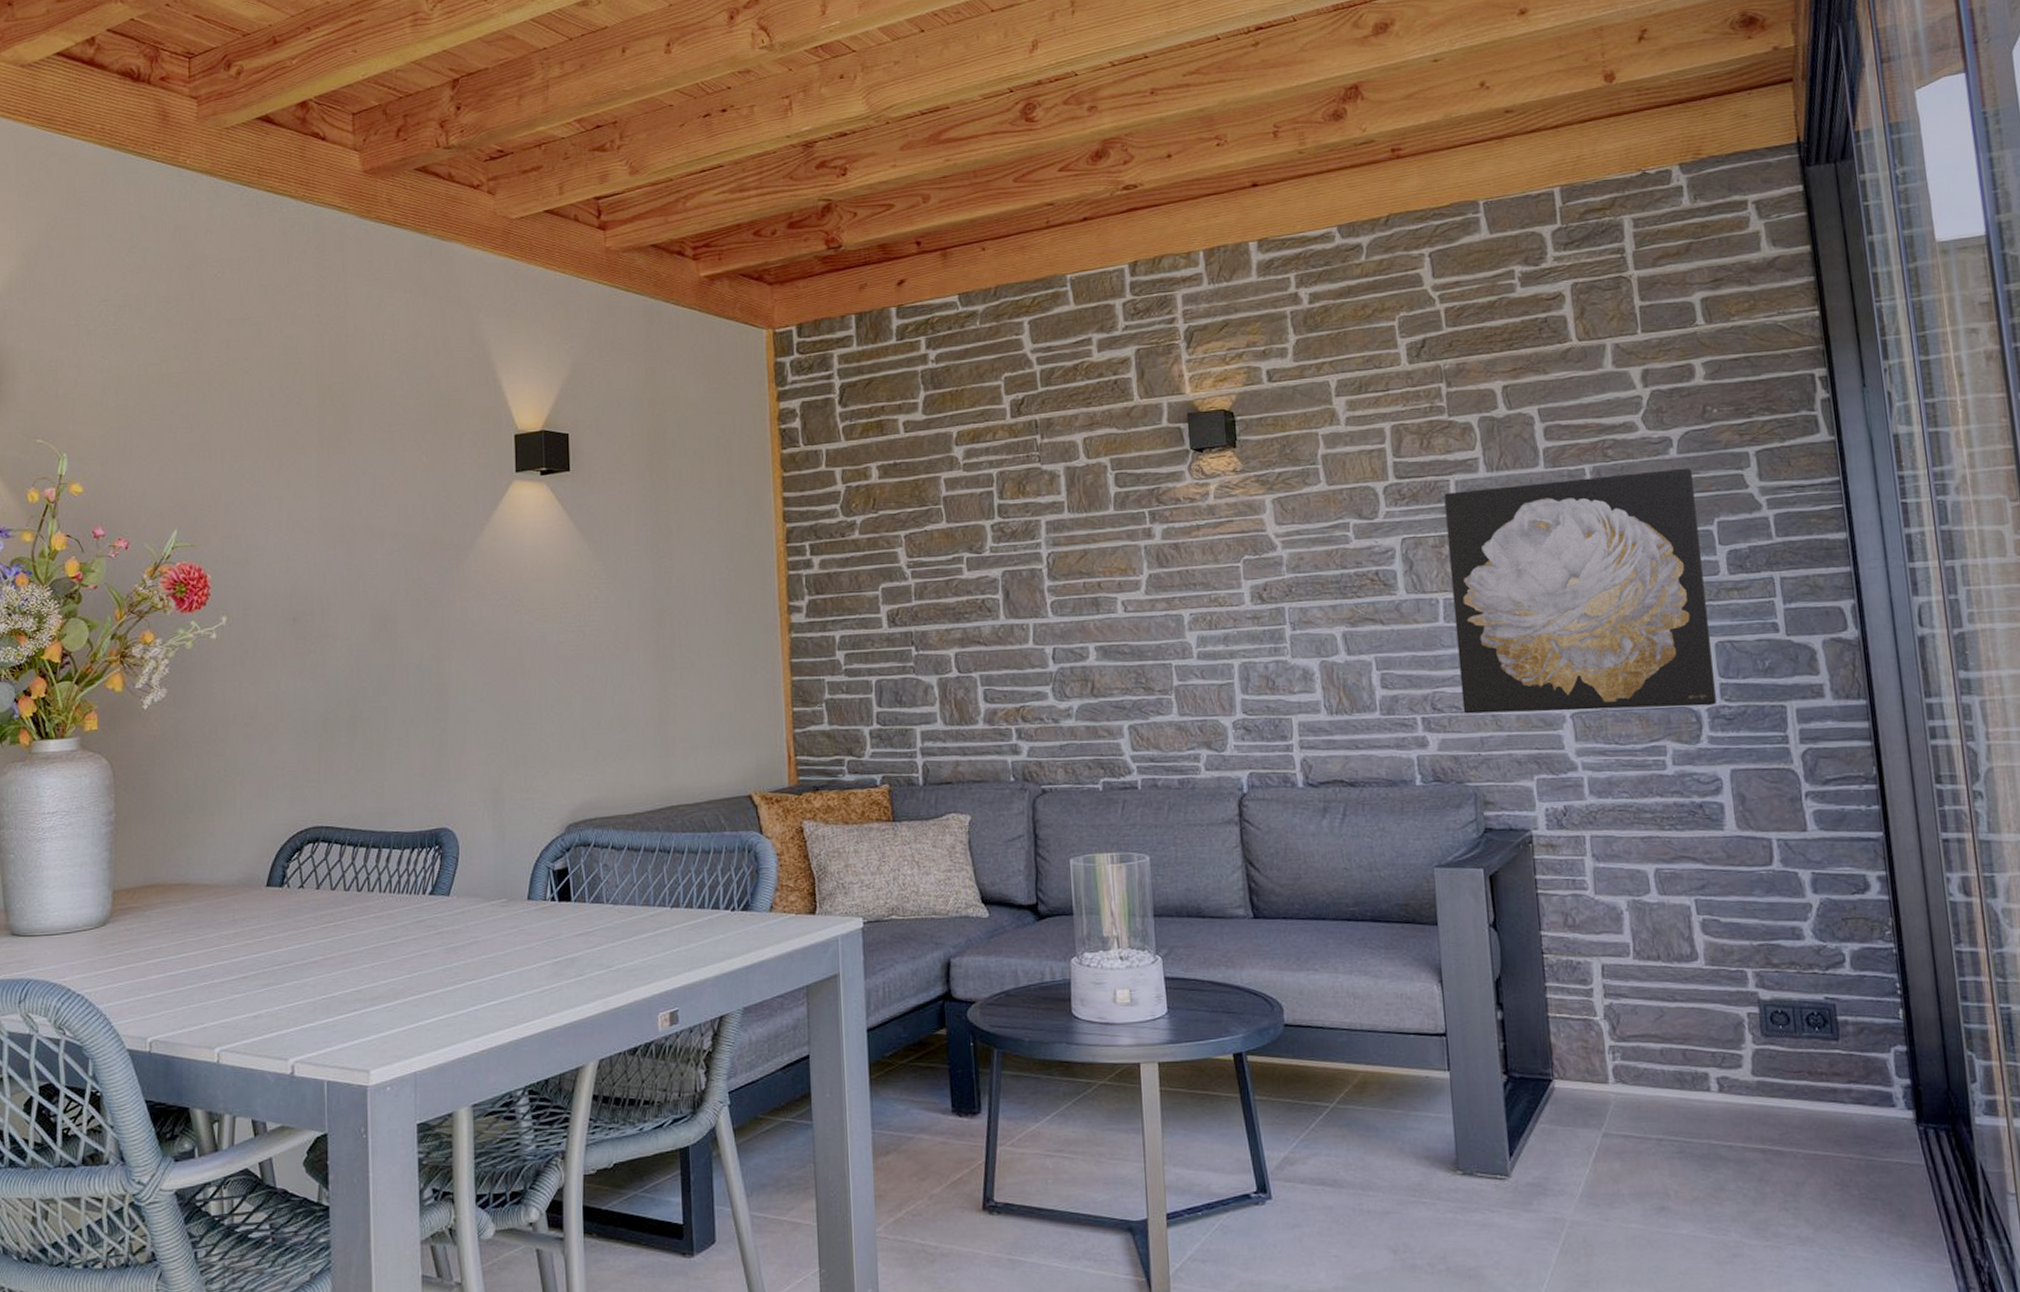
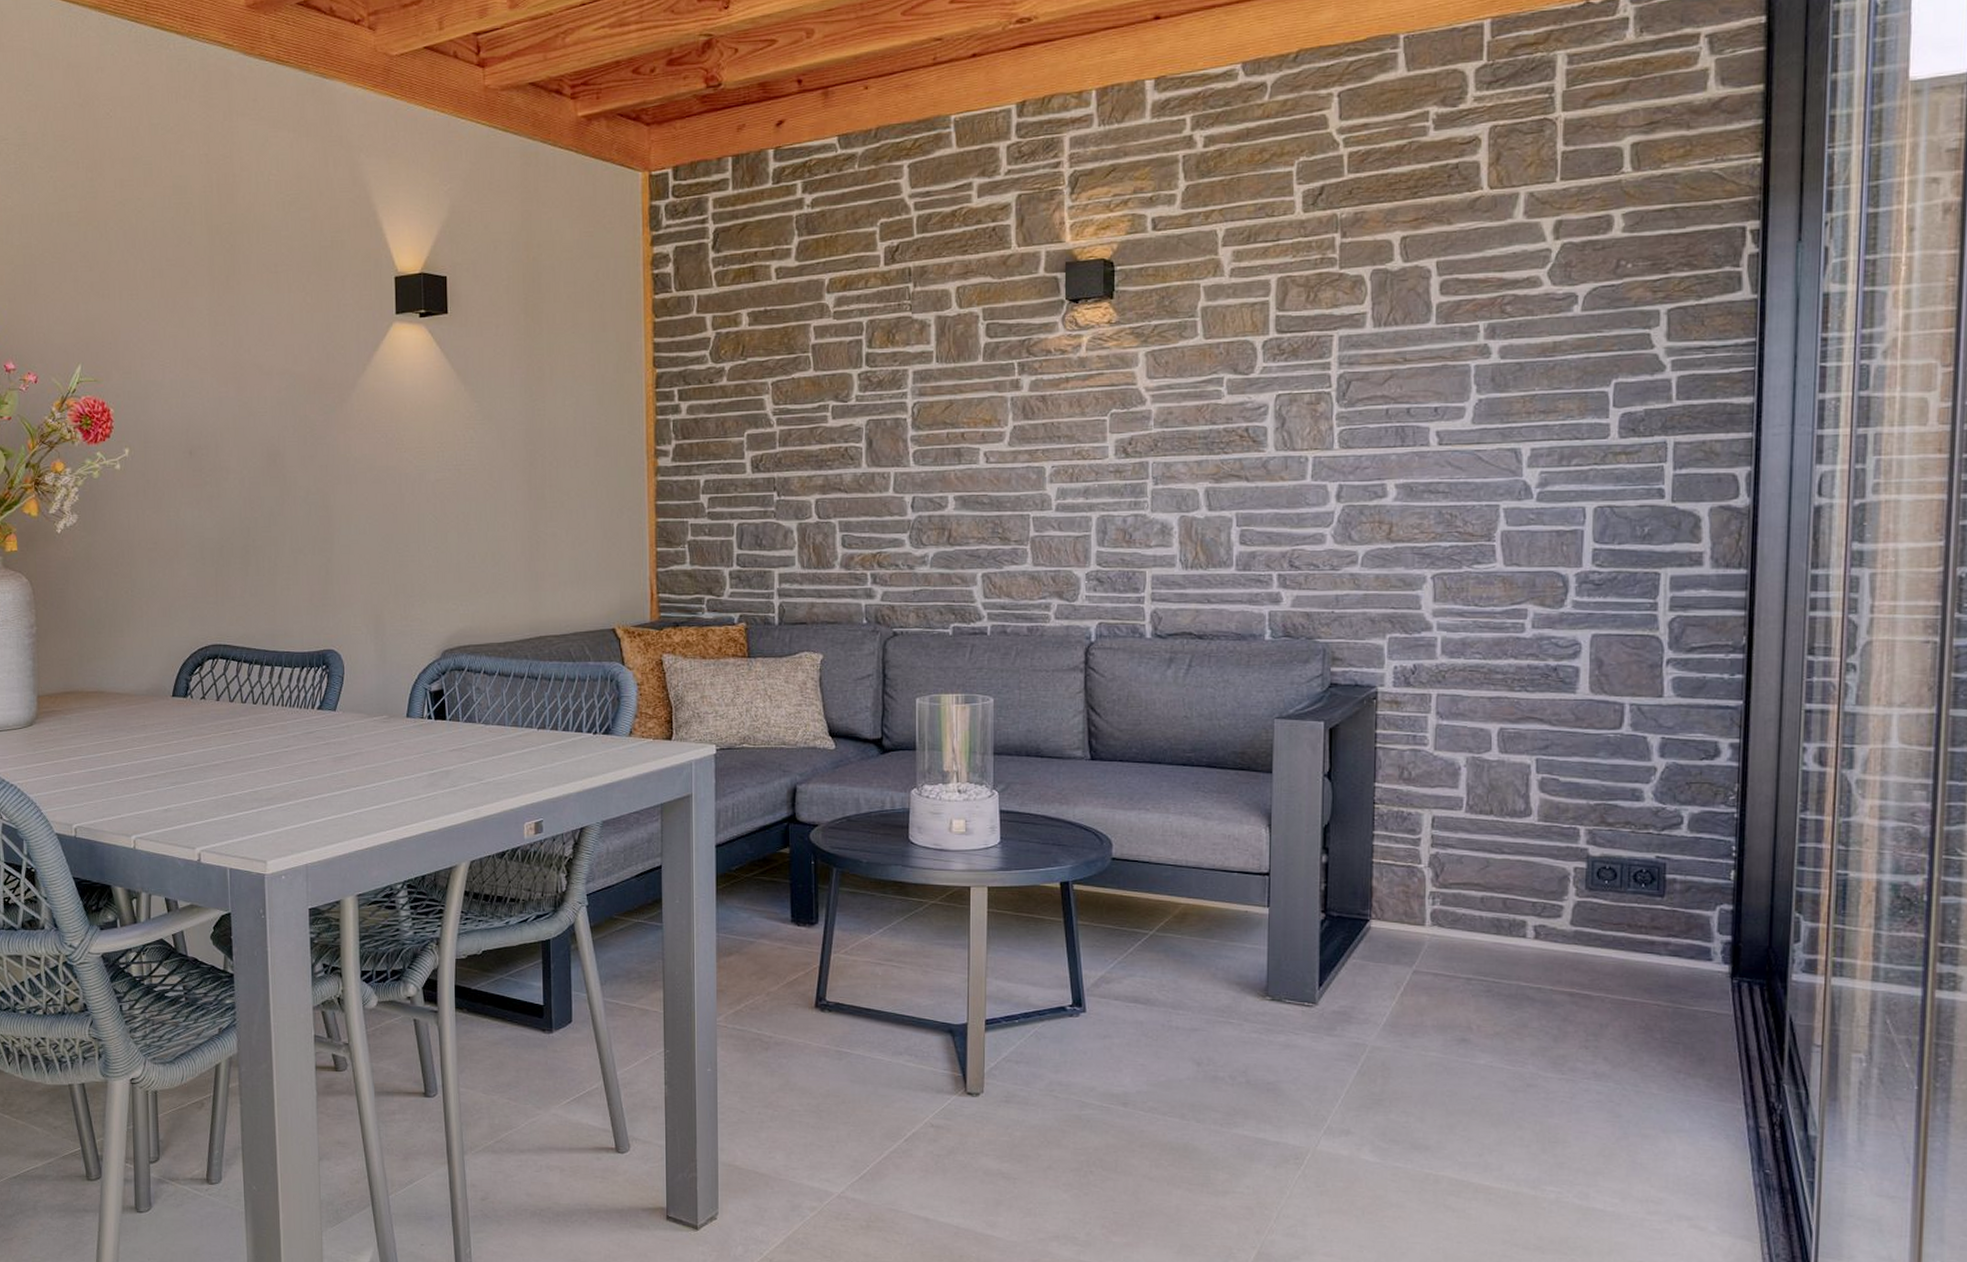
wall art: present [1444,468,1717,714] -> none [1321,326,1596,572]

